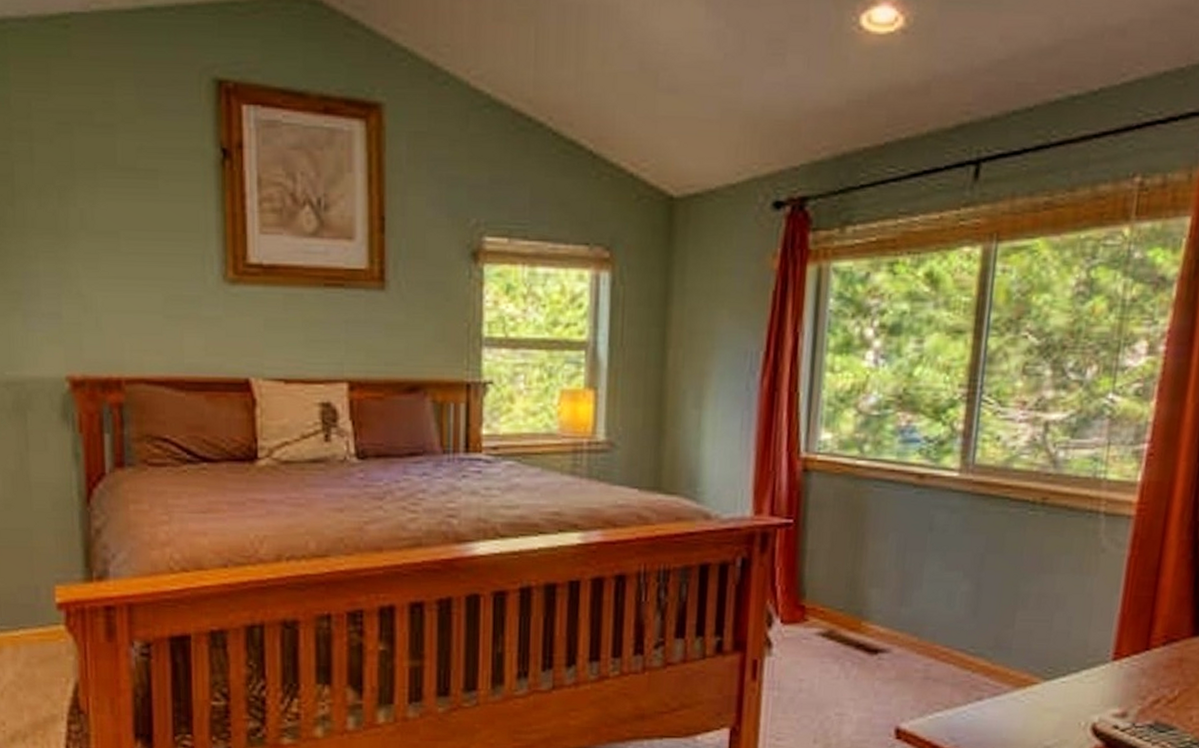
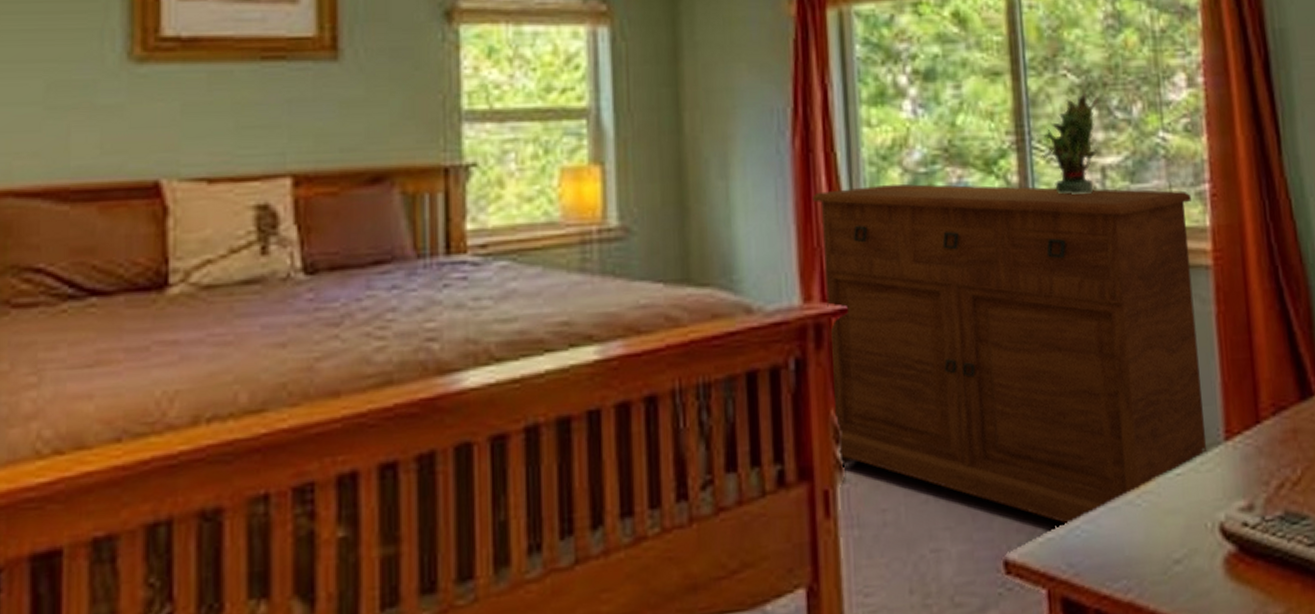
sideboard: none [768,423,1128,709] -> present [813,183,1208,524]
potted plant: none [988,354,1055,444] -> present [1036,92,1099,195]

